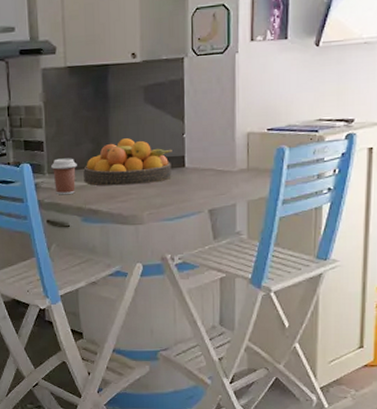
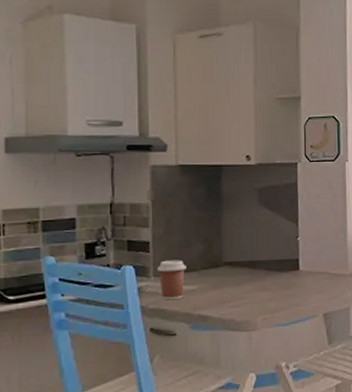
fruit bowl: present [83,138,172,186] -> none [193,240,287,290]

